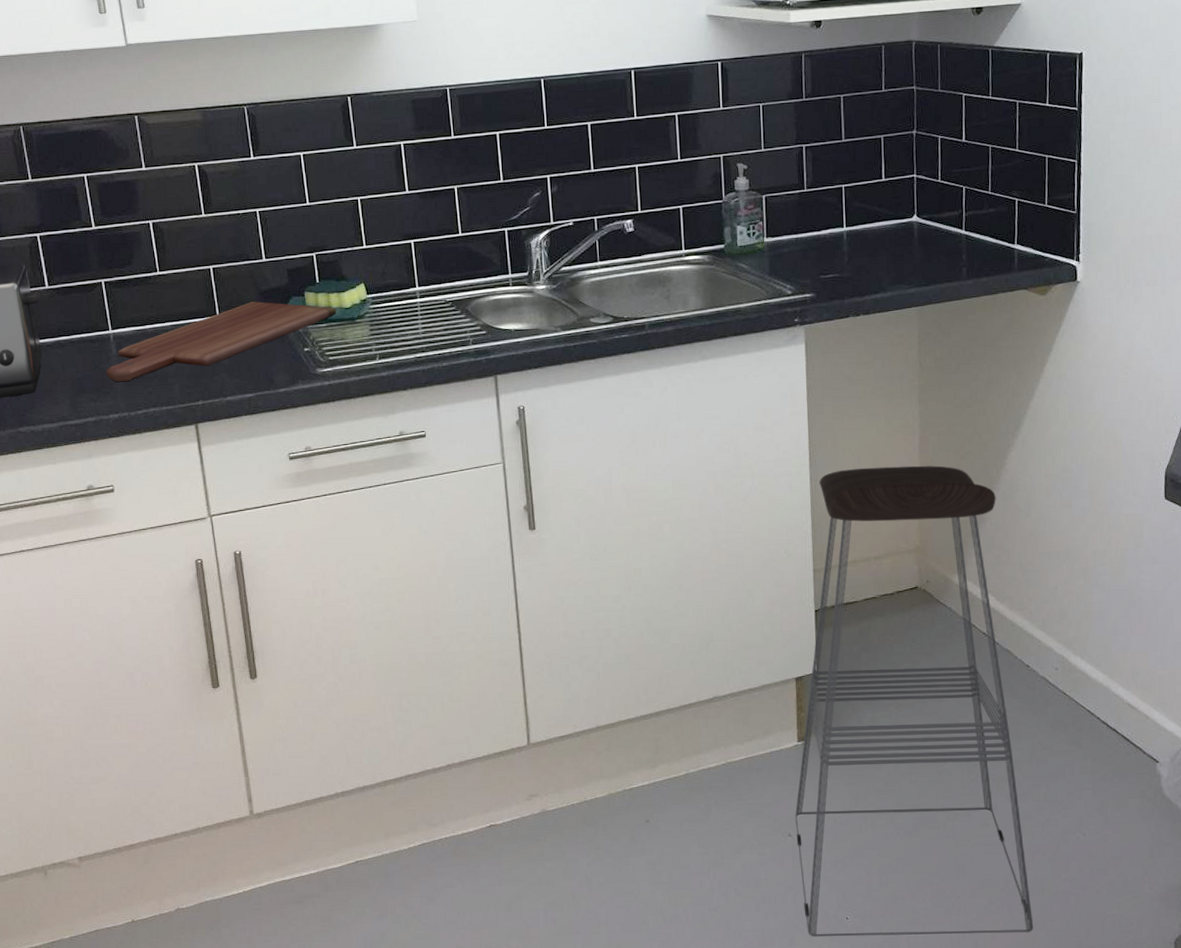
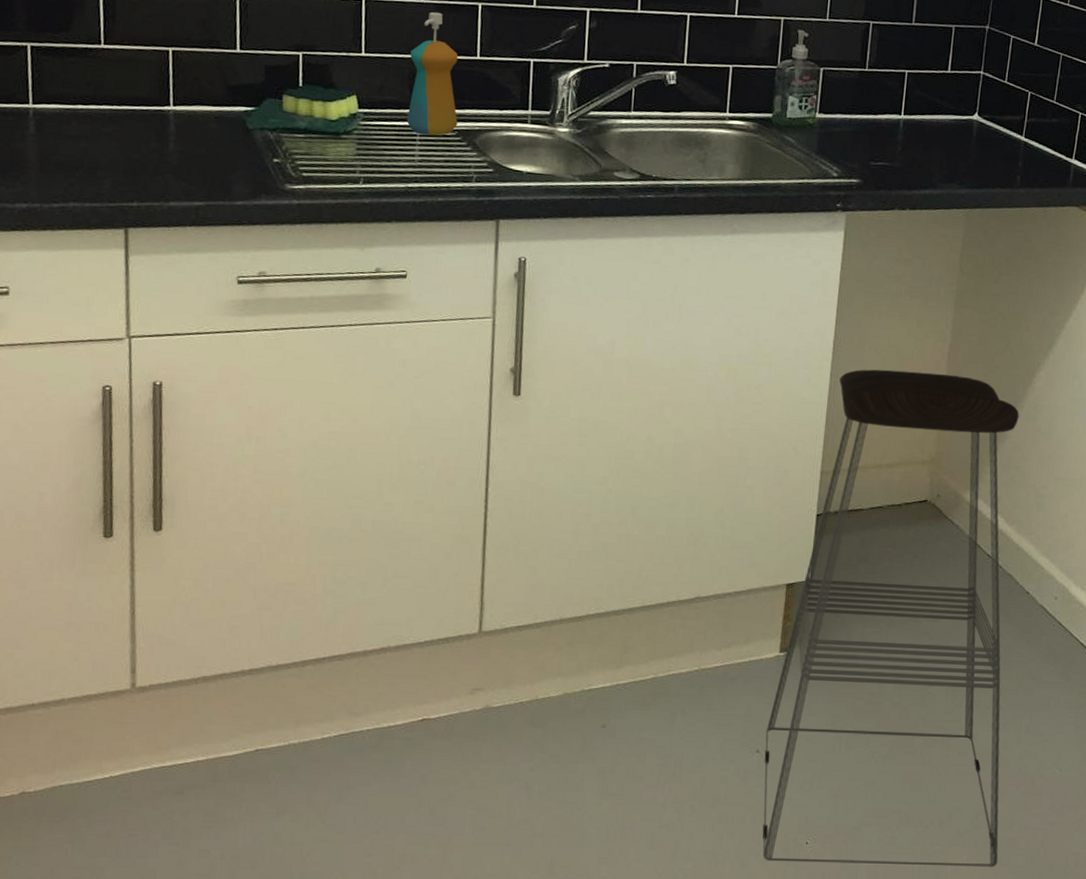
cutting board: present [106,301,336,382] -> none [18,96,319,167]
soap dispenser: none [403,200,451,310] -> present [406,12,458,136]

